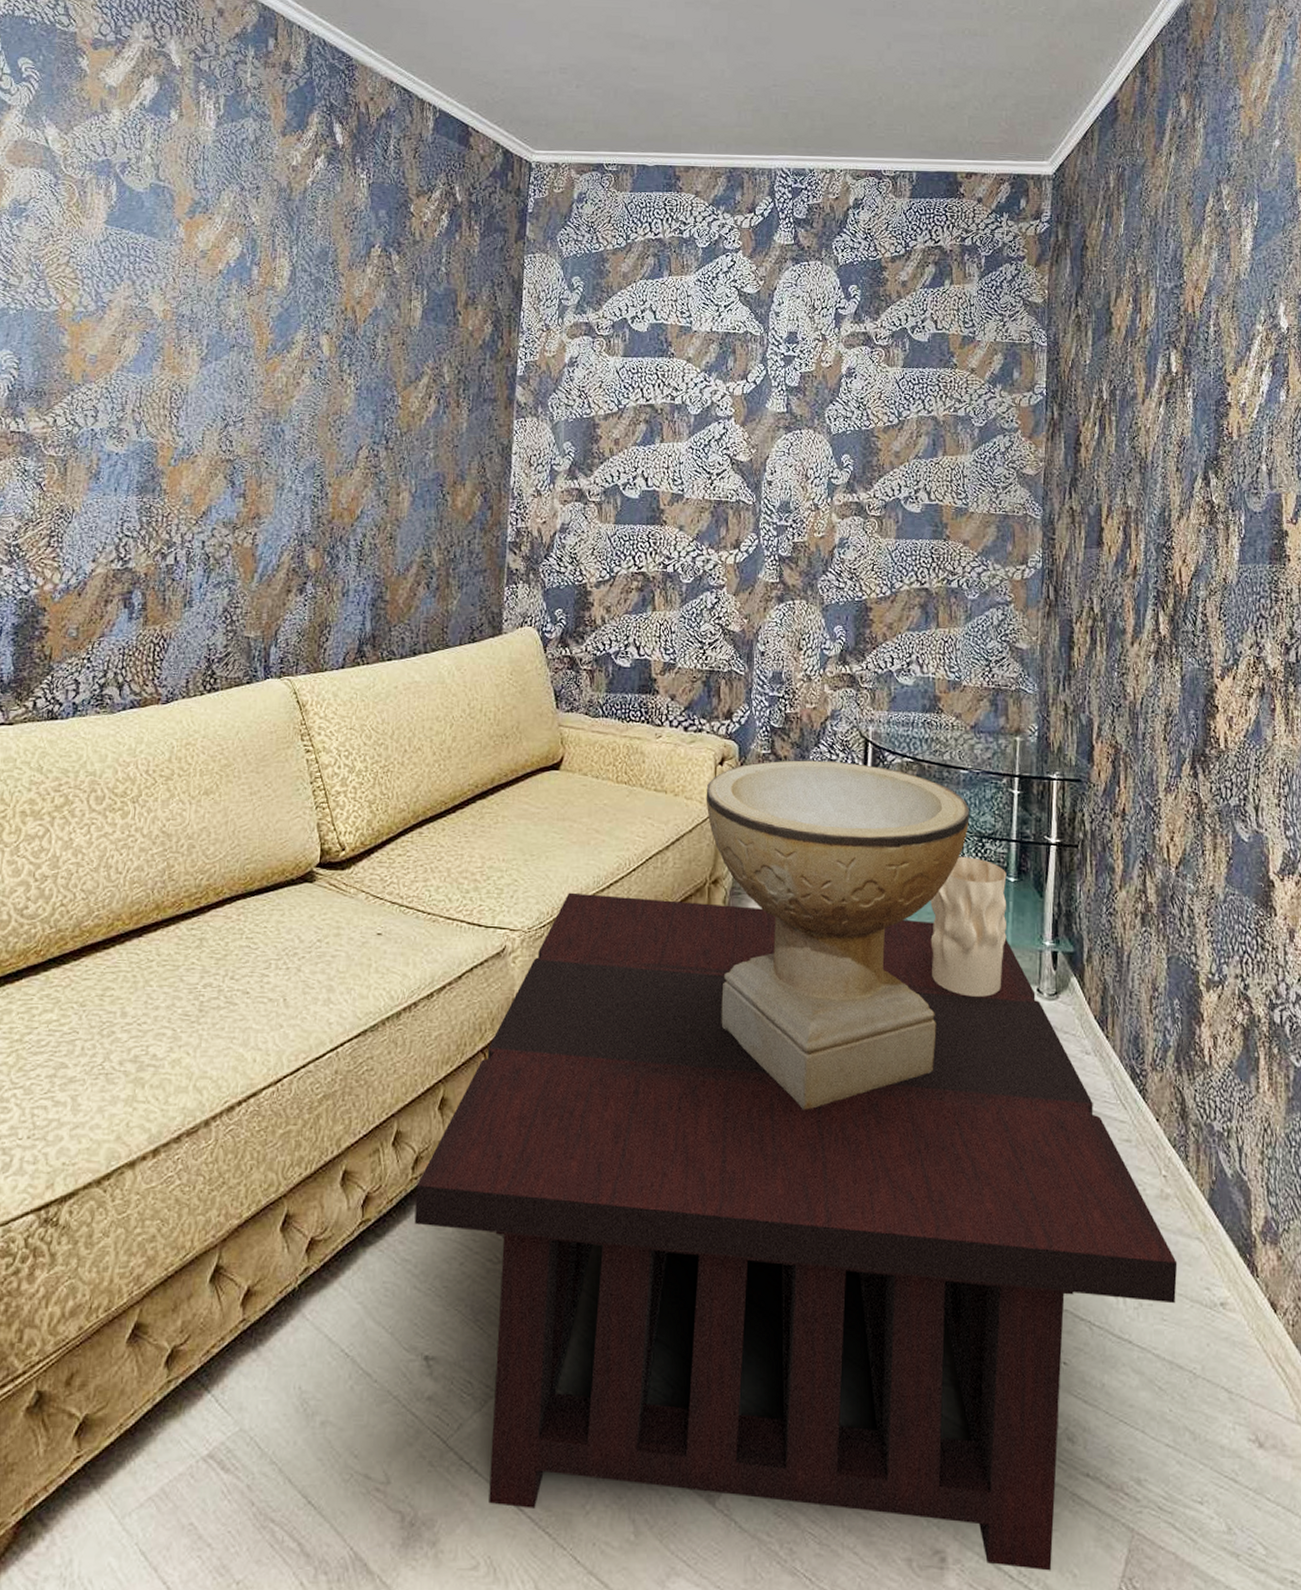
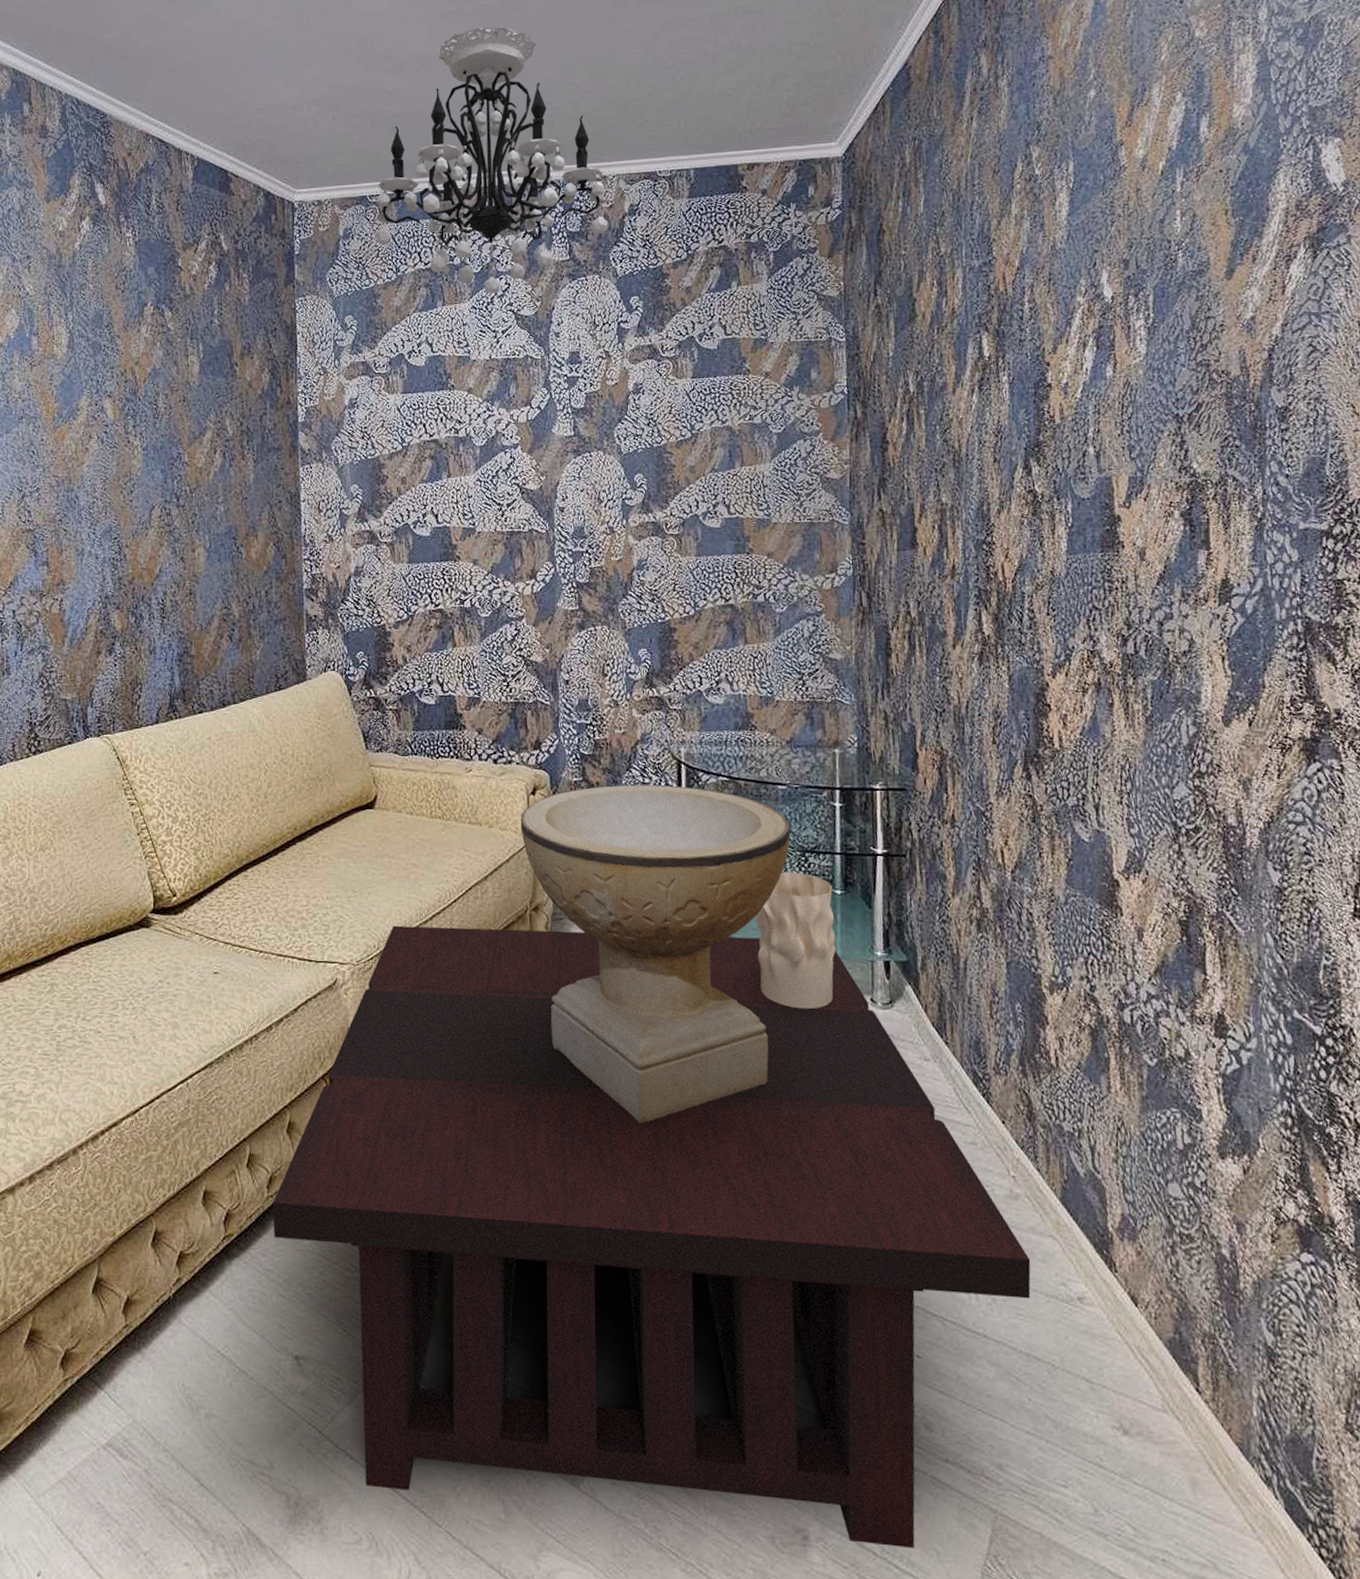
chandelier: none [608,18,834,269] -> present [375,26,609,294]

